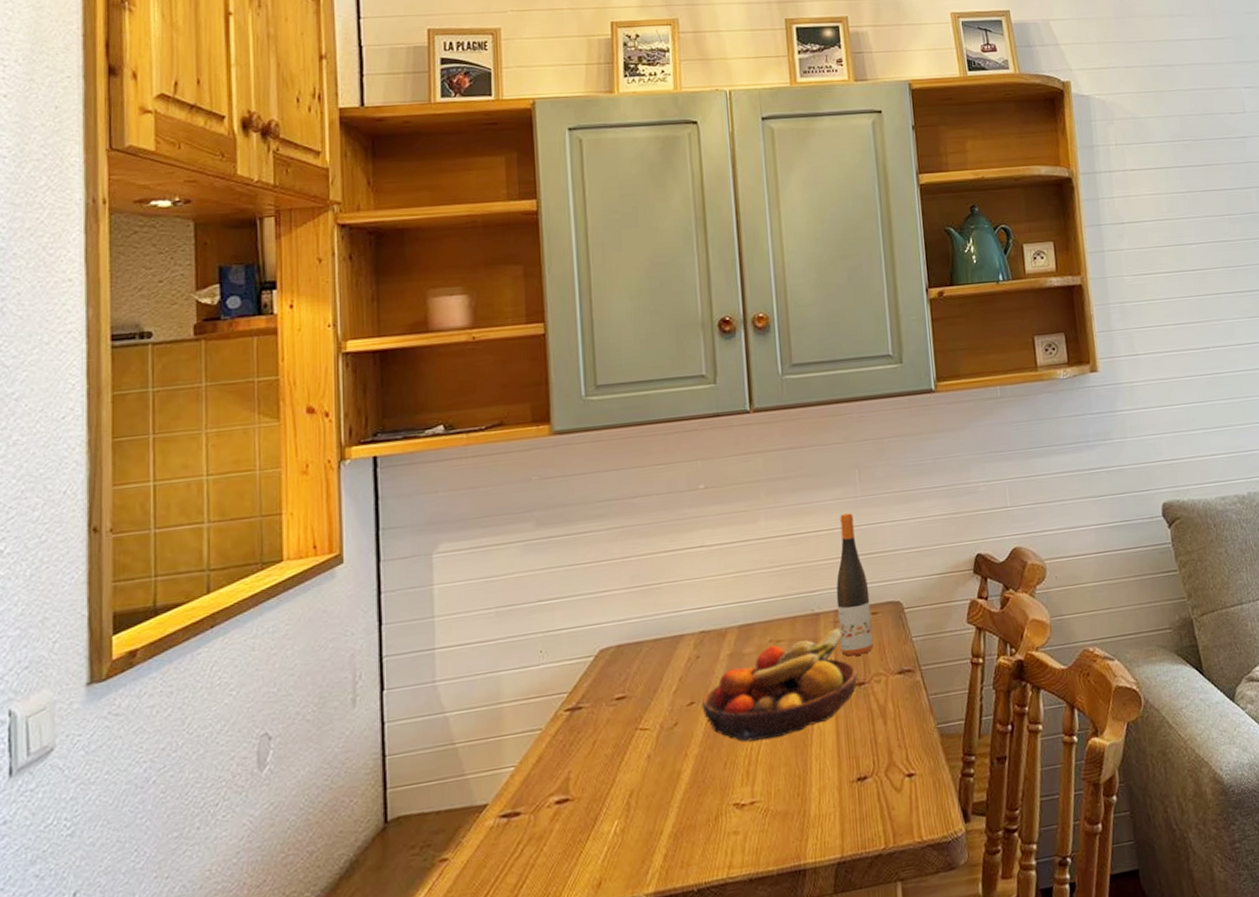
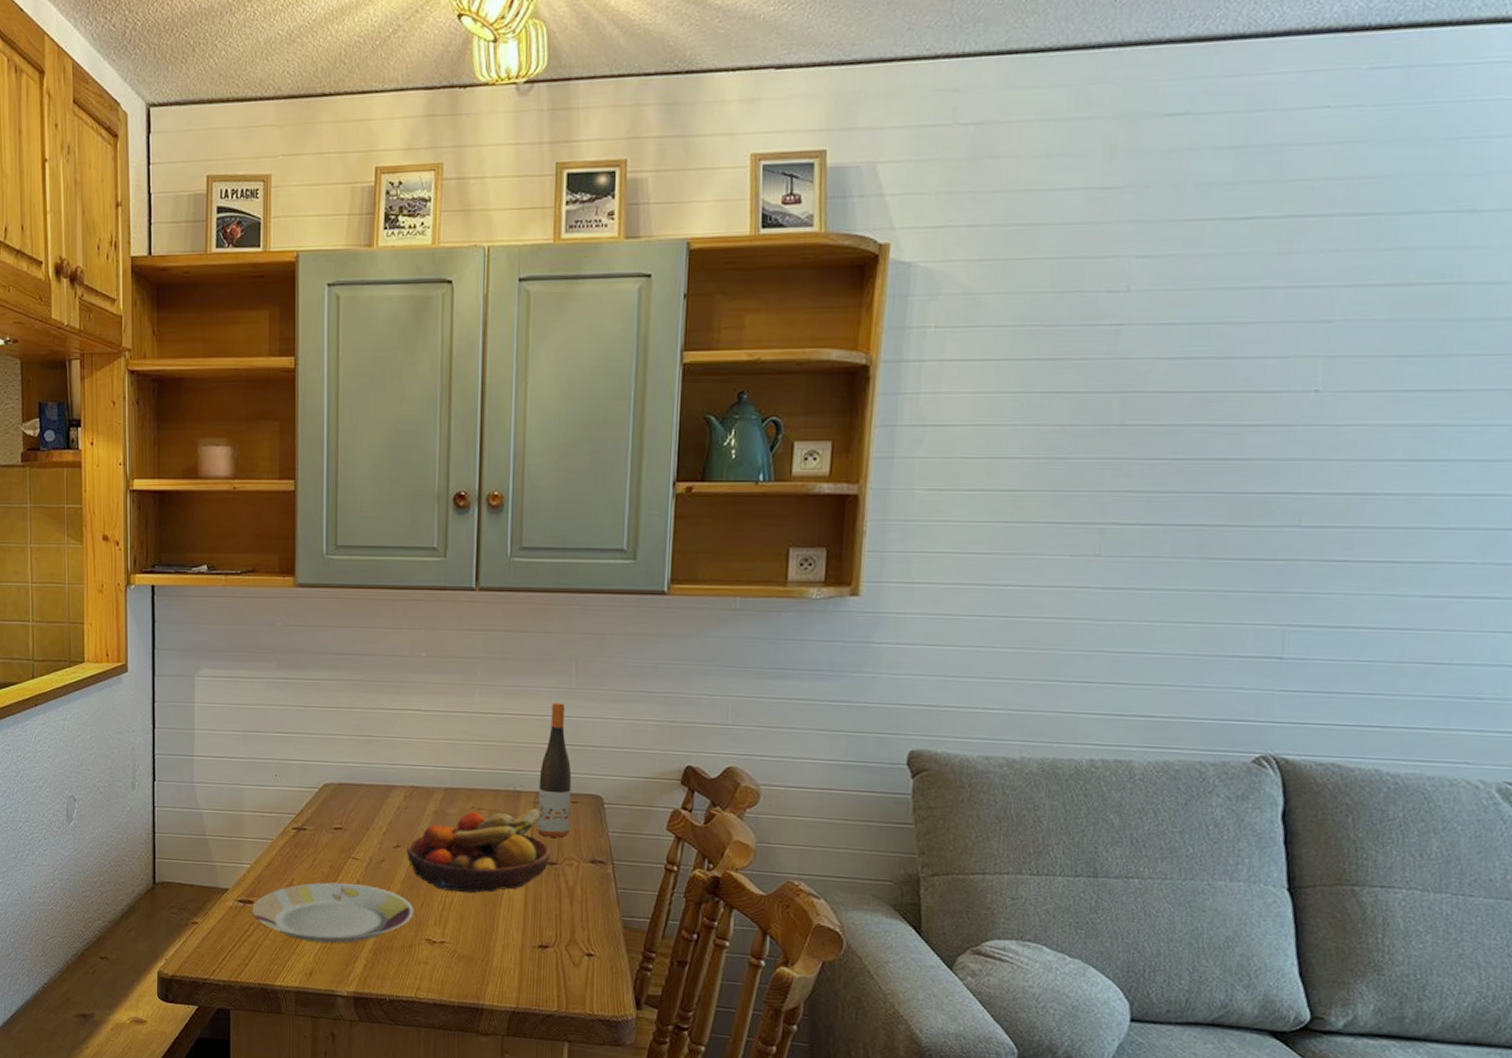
plate: none [519,757,717,846] -> present [252,882,414,944]

